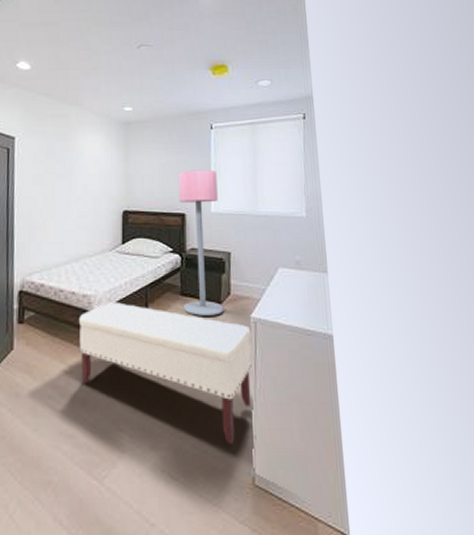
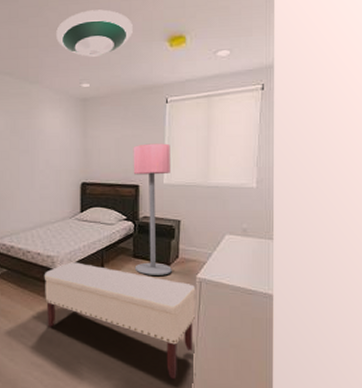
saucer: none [98,37,176,81] -> present [56,9,133,57]

